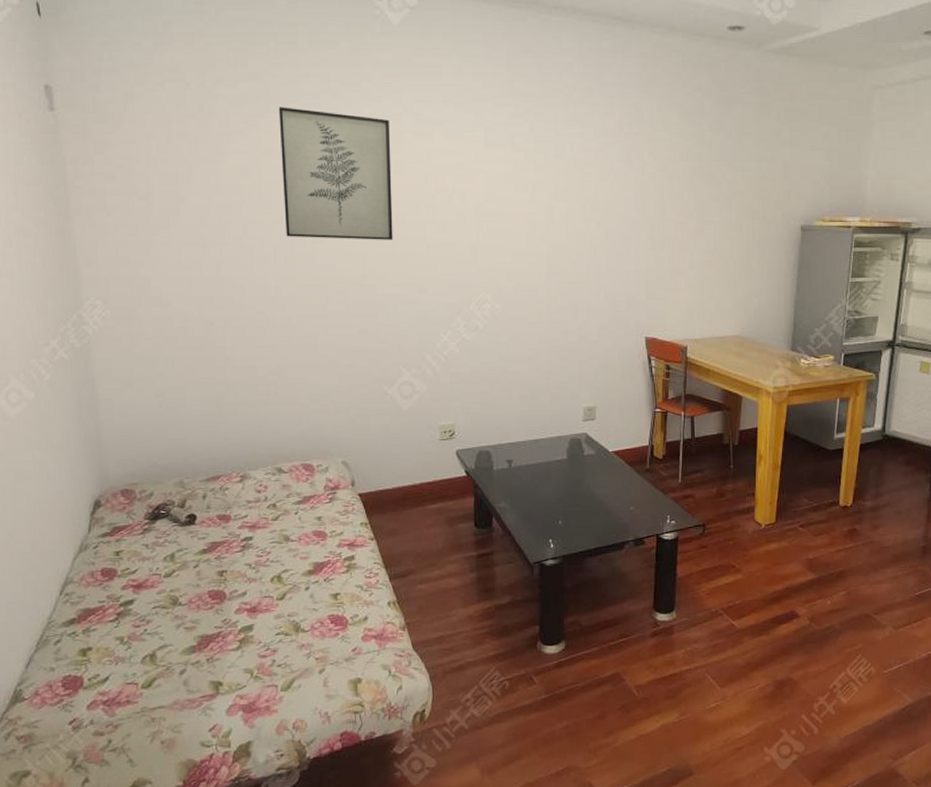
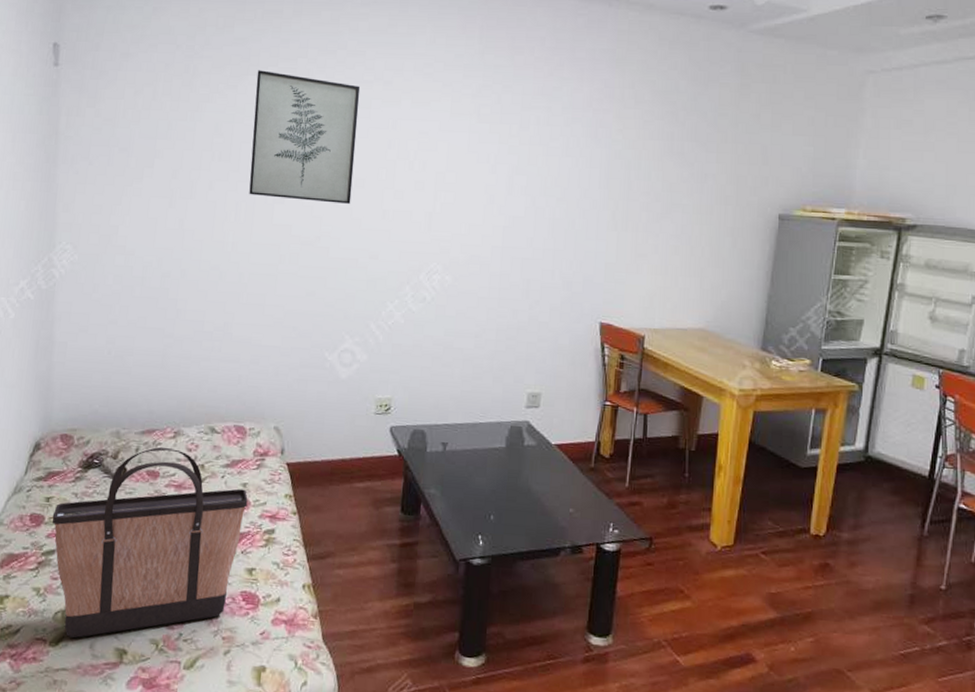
shopping bag: none [125,492,324,679] -> present [52,447,248,639]

